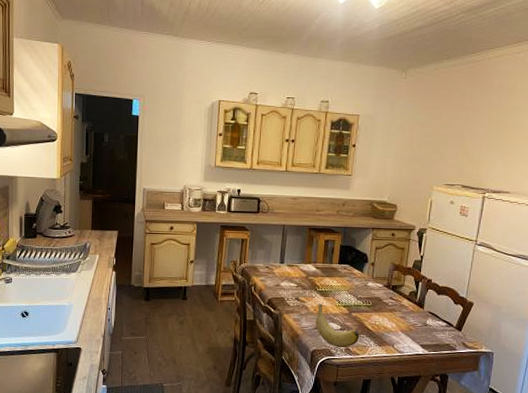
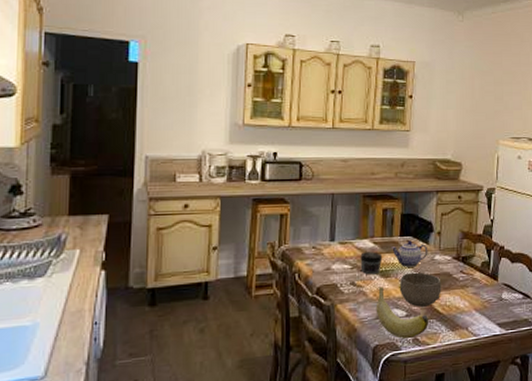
jar: none [304,274,323,293] -> present [360,251,383,275]
teapot: none [330,268,362,290] -> present [391,240,428,267]
bowl: none [335,294,372,324] -> present [399,272,442,307]

